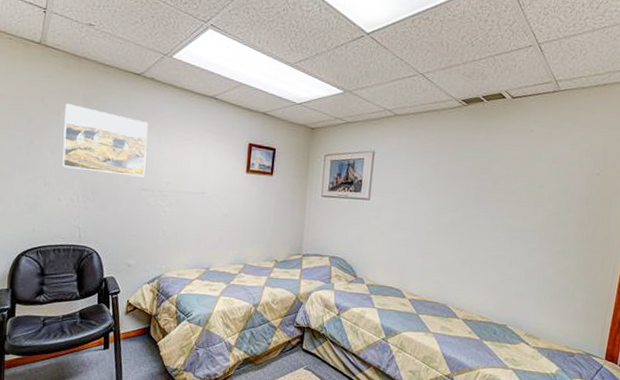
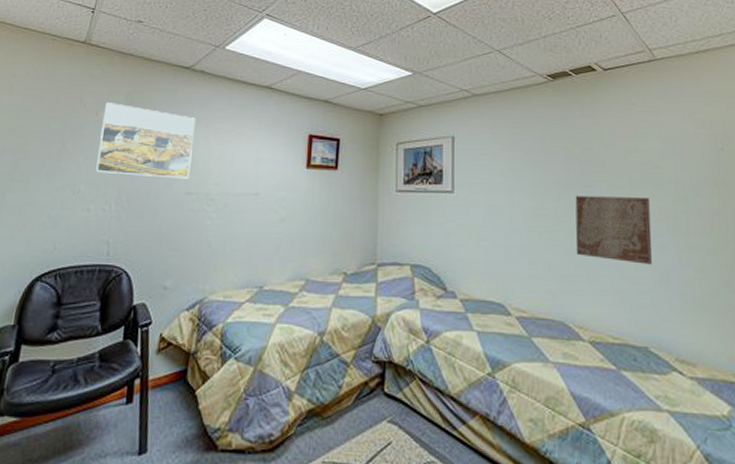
wall art: none [463,207,529,265] -> present [575,195,653,265]

